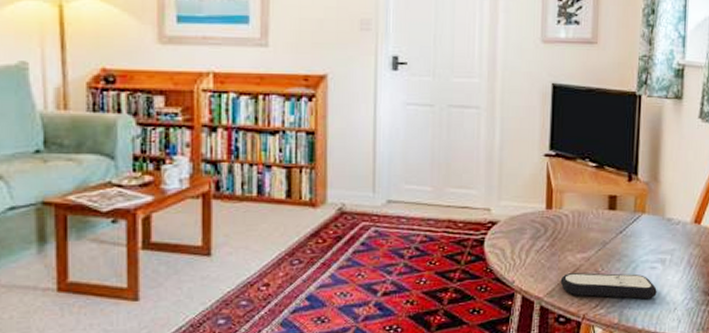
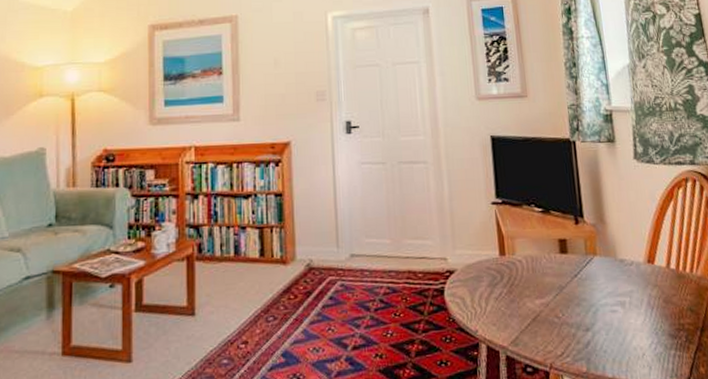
remote control: present [560,273,657,300] -> none [522,318,622,346]

